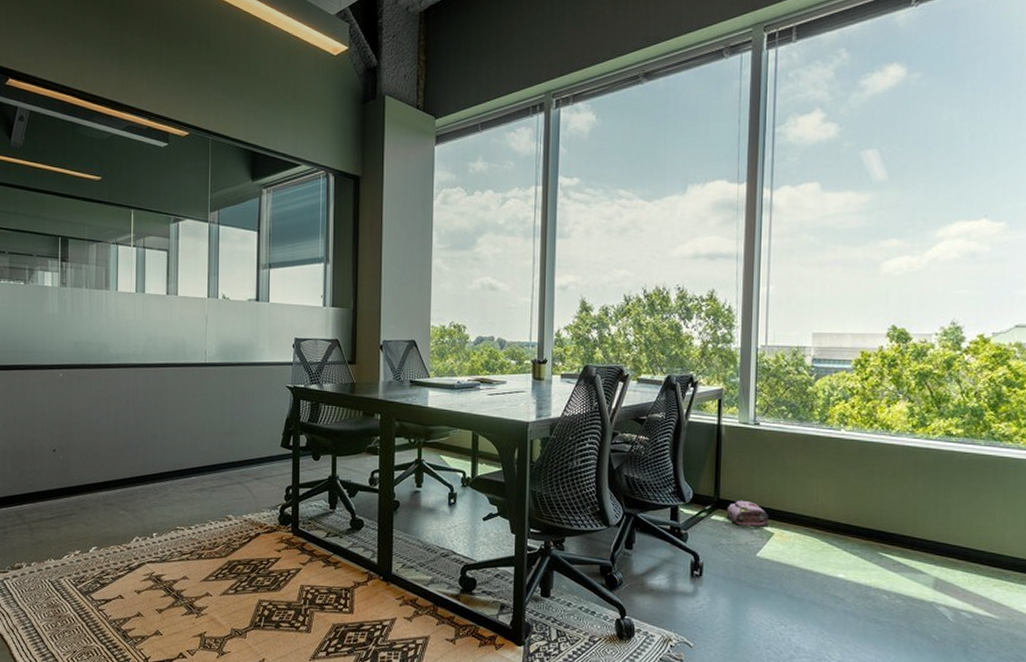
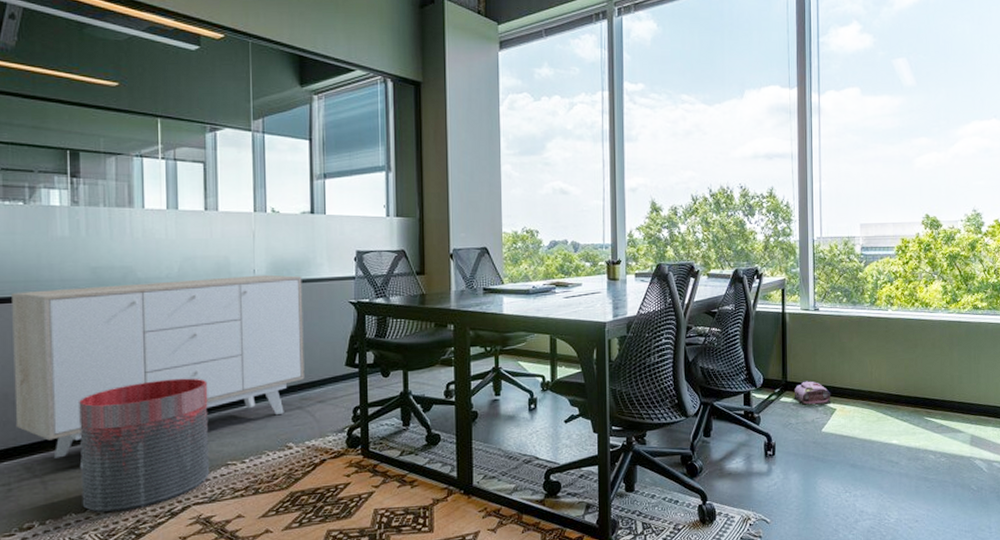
sideboard: none [12,356,246,520] -> present [12,274,305,468]
trash can: none [59,447,163,562] -> present [79,378,210,513]

